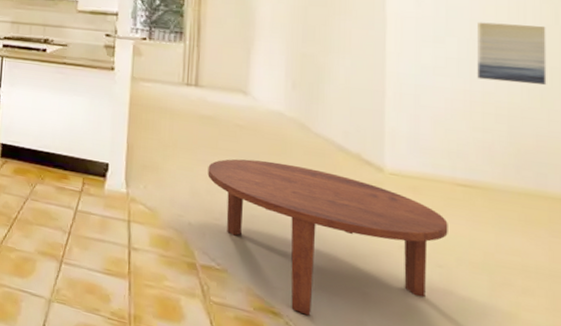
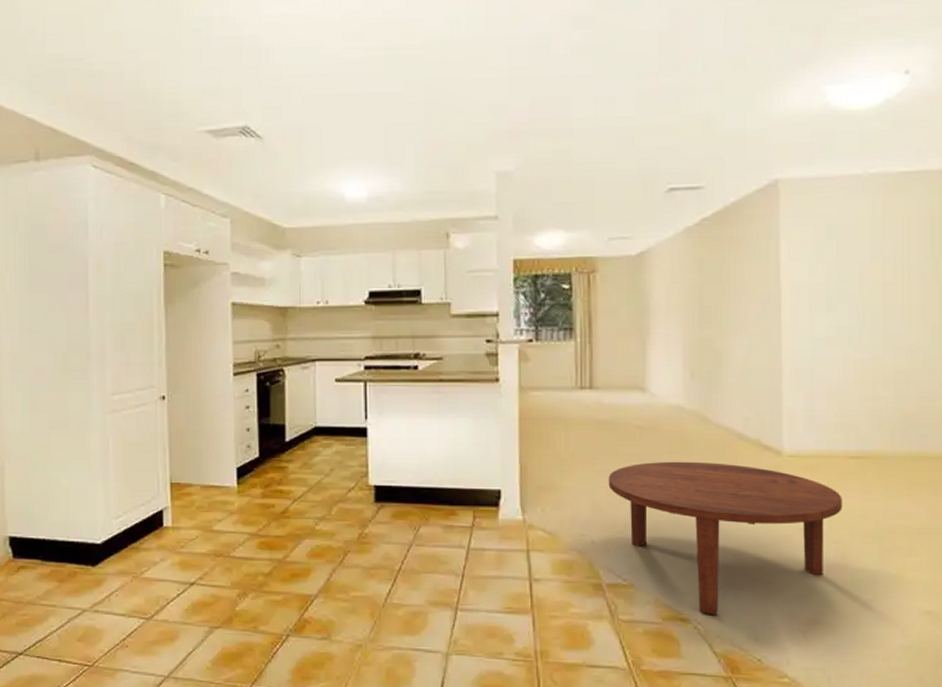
wall art: present [477,22,547,86] -> none [867,282,928,346]

